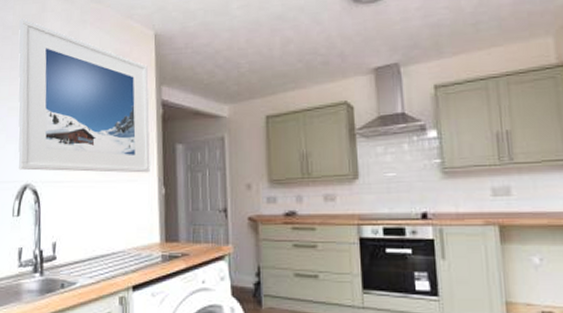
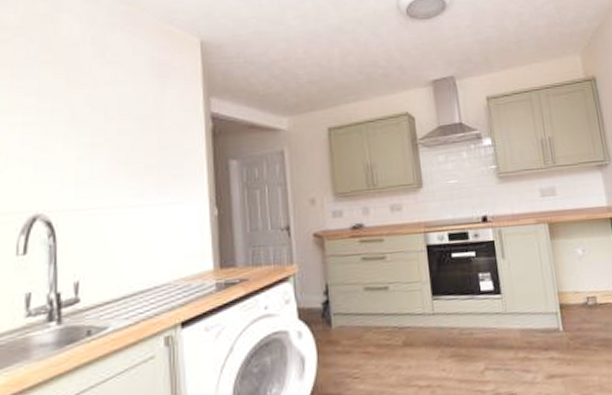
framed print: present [18,18,150,173] -> none [22,18,199,198]

